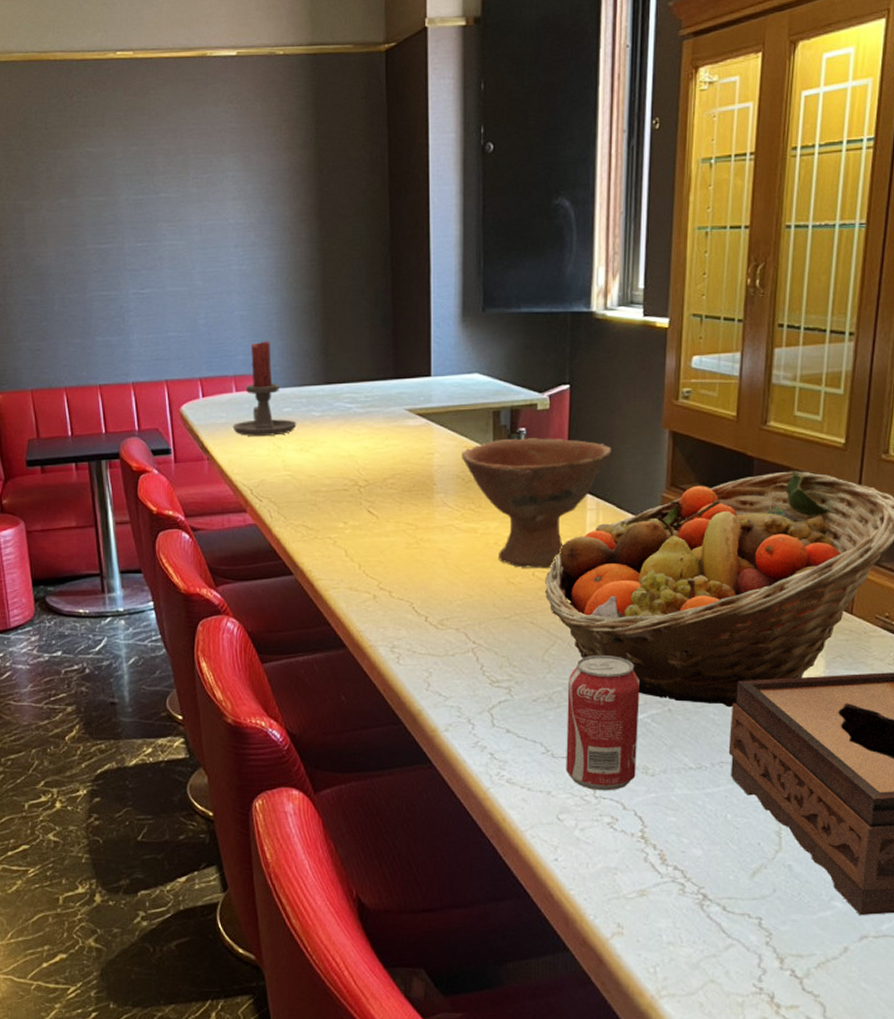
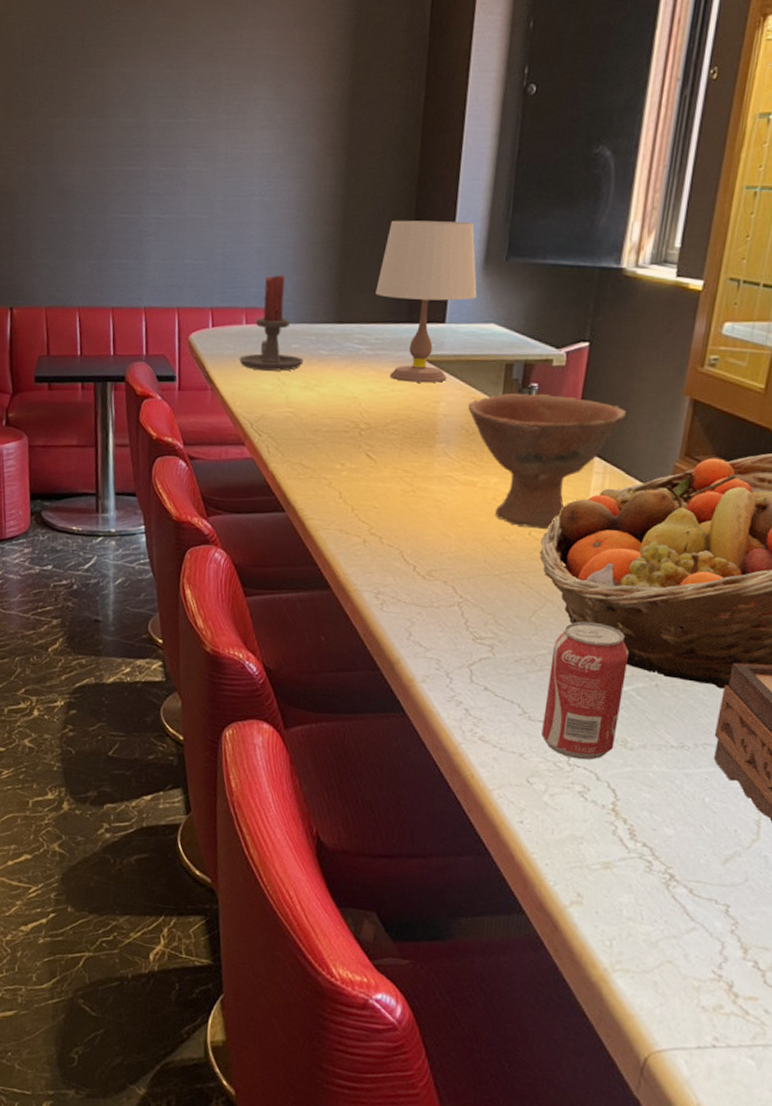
table lamp: none [361,278,459,436] -> present [375,220,477,383]

